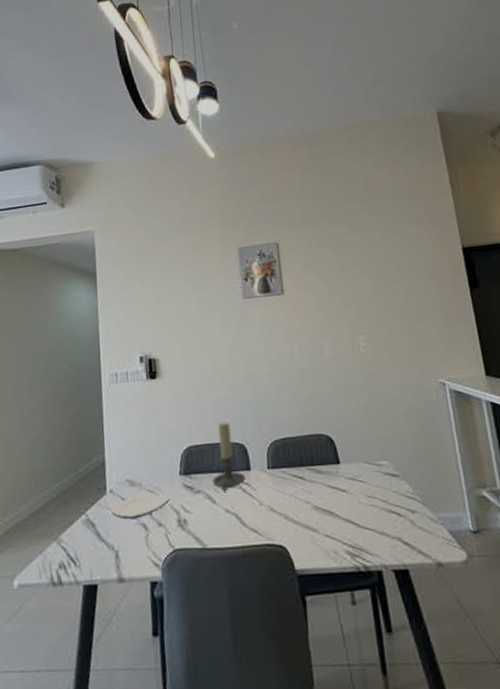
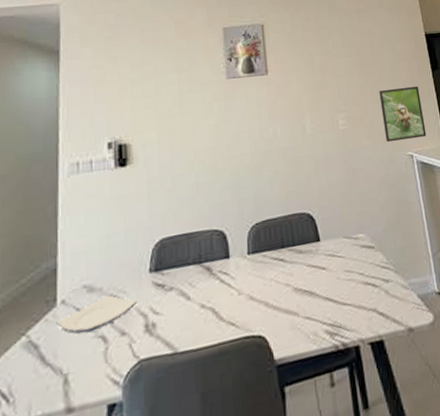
candle holder: present [212,421,246,492] -> none [187,208,224,286]
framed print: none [405,306,462,368] -> present [379,85,427,143]

